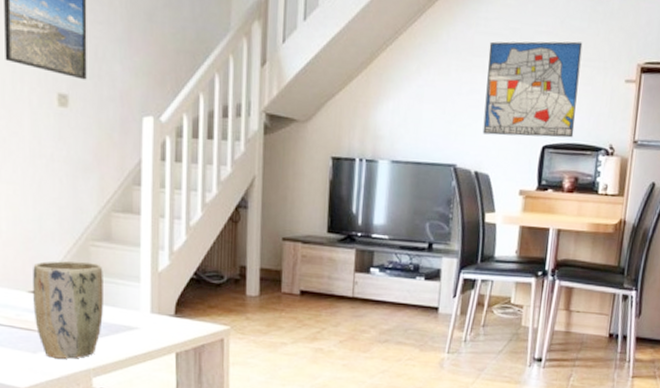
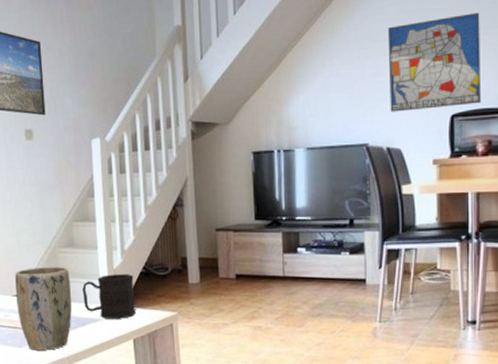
mug: none [118,277,182,329] -> present [82,274,136,319]

